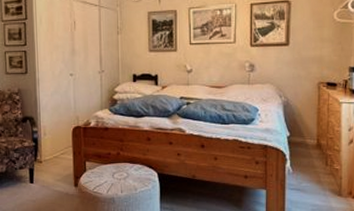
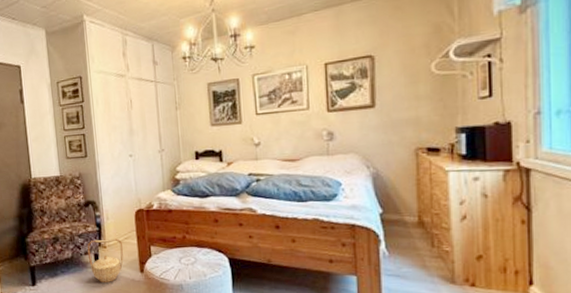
basket: none [22,154,59,196] -> present [87,238,124,282]

